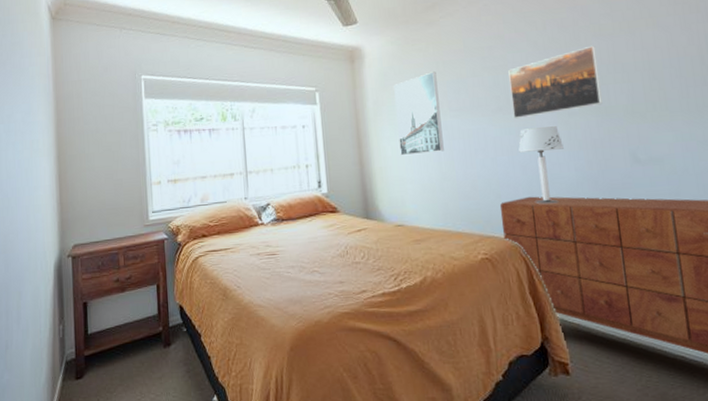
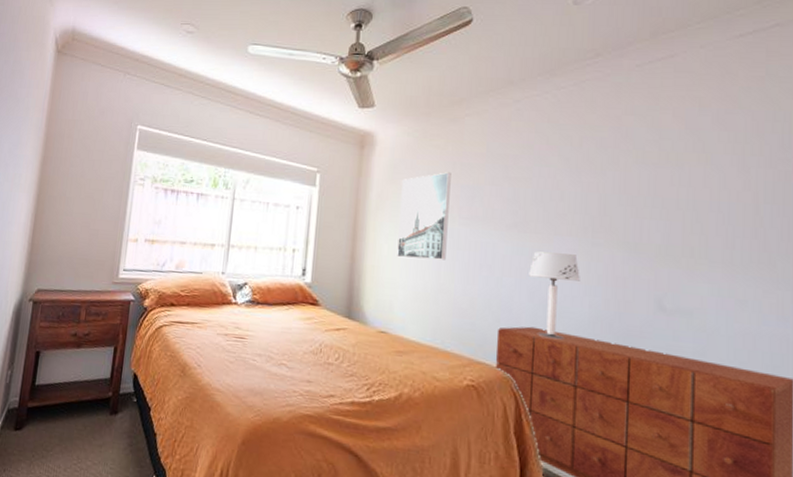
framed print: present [508,45,603,119] -> none [529,172,635,240]

